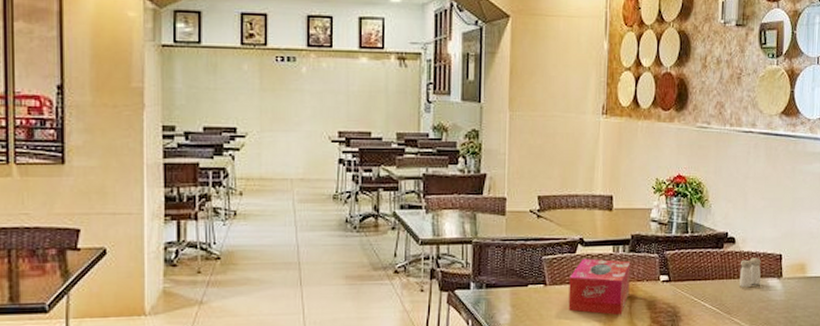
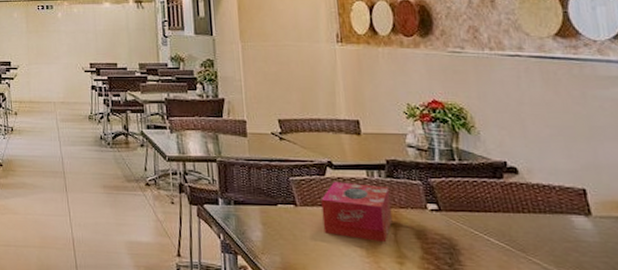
salt and pepper shaker: present [740,258,761,288] -> none [529,191,561,225]

